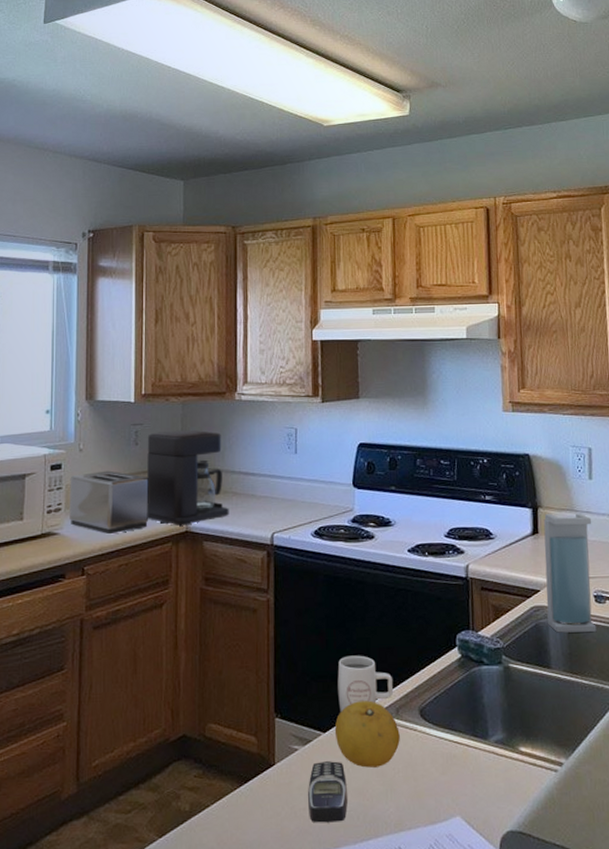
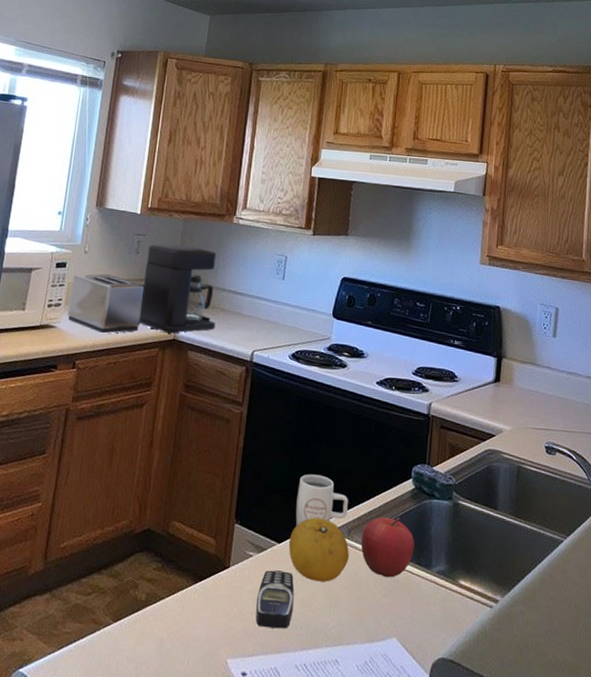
fruit: none [410,689,469,754] -> present [360,516,415,578]
soap dispenser: present [543,513,597,633] -> none [499,365,552,482]

